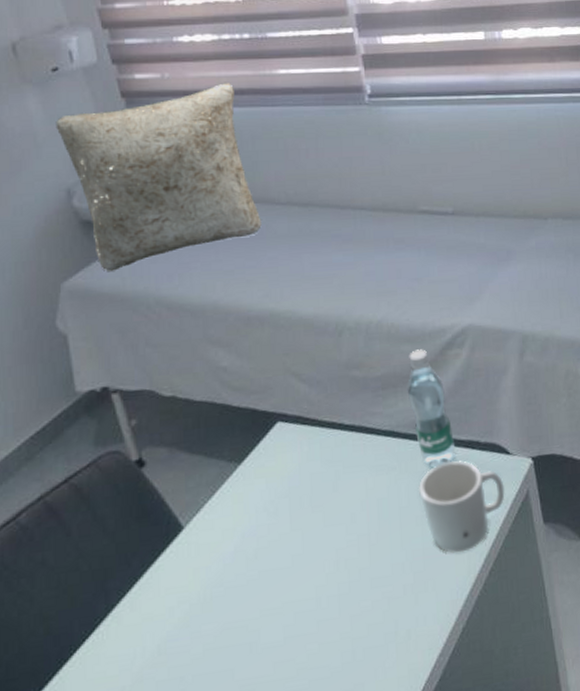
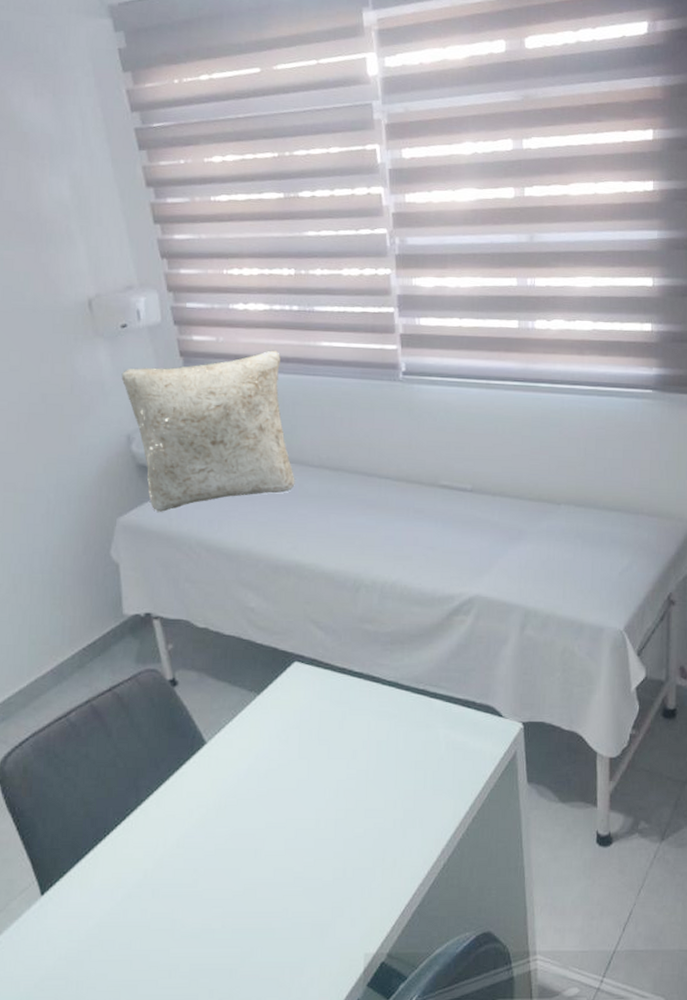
bottle: present [407,349,456,468] -> none [413,612,453,720]
mug: present [418,460,505,554] -> none [415,717,494,798]

